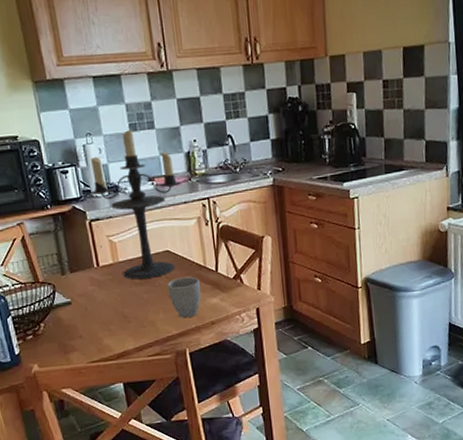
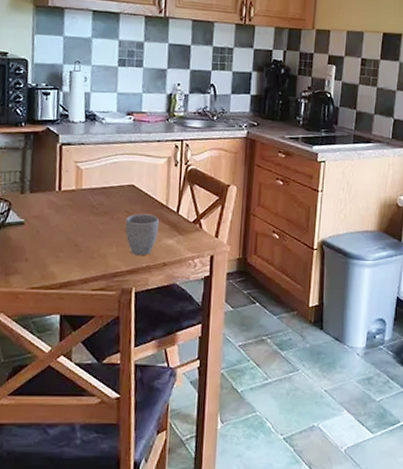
candle holder: present [90,129,182,280] -> none [67,63,160,210]

